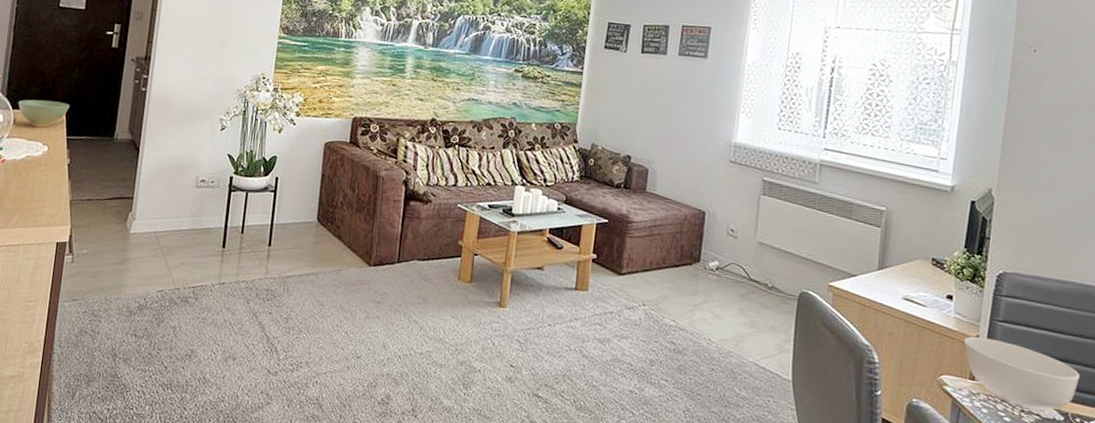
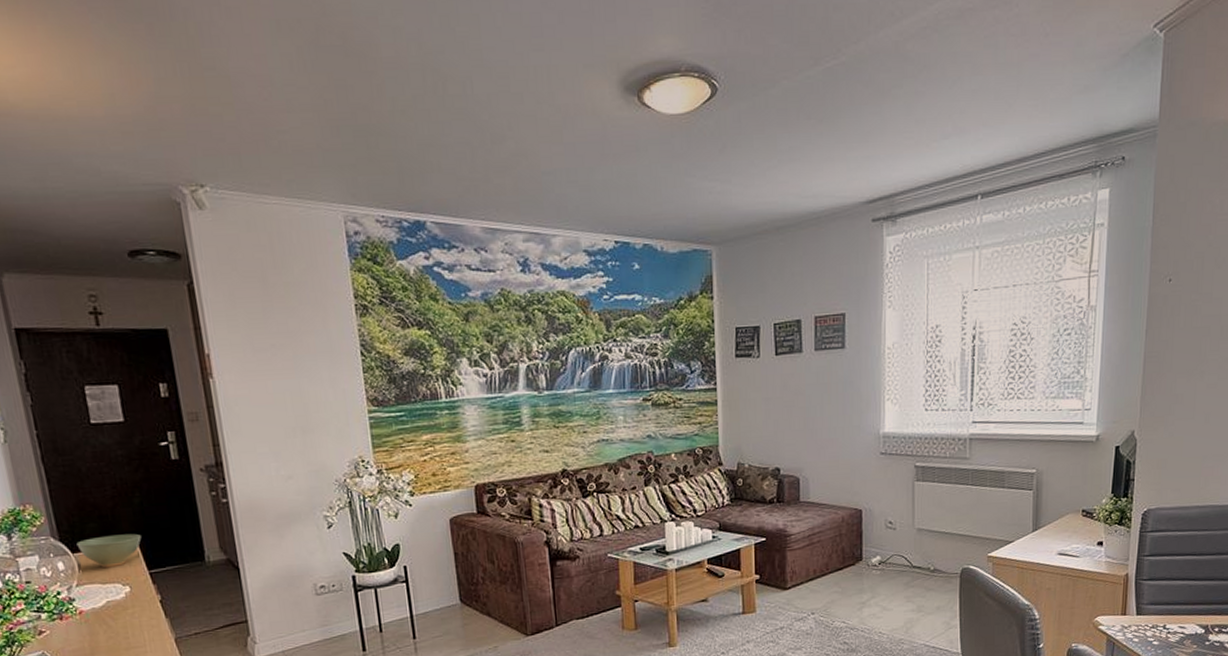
bowl: present [964,336,1081,412] -> none [1115,573,1218,631]

